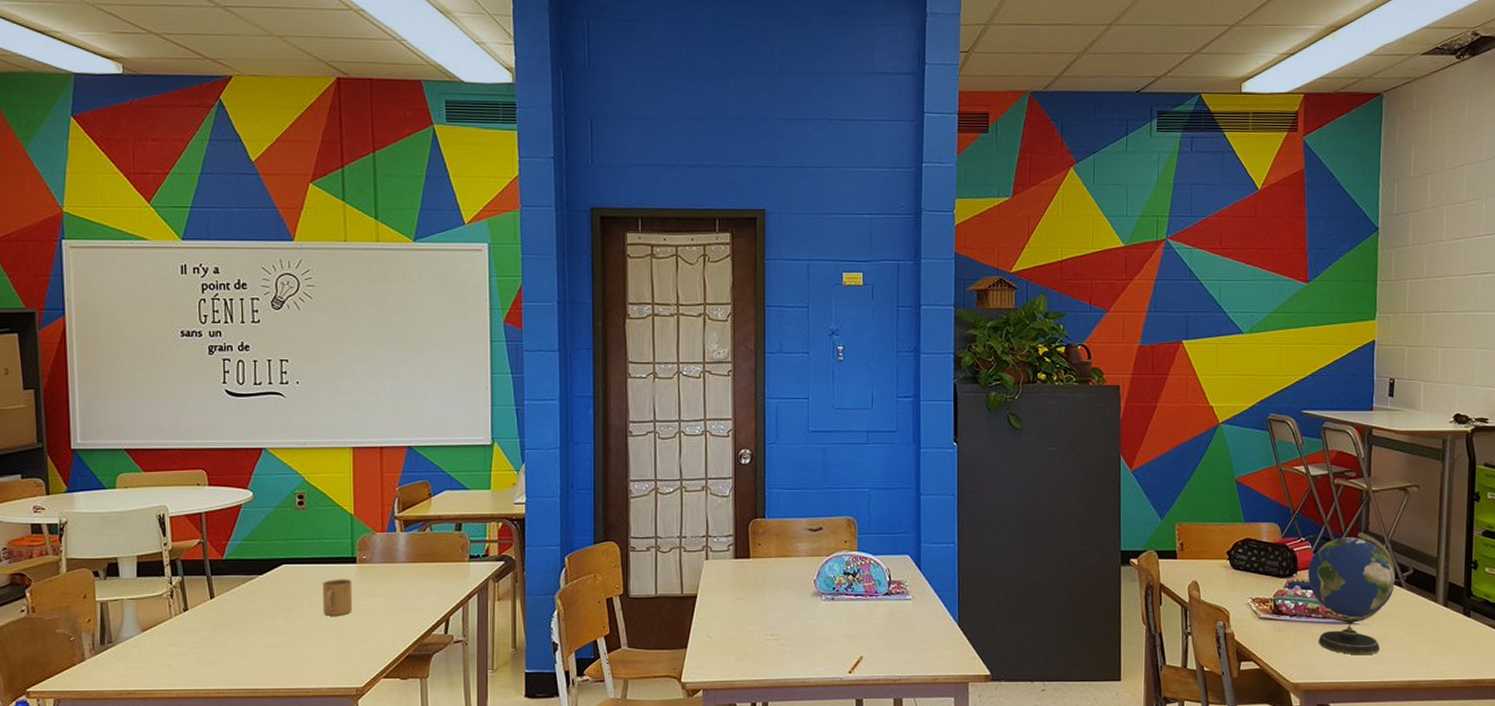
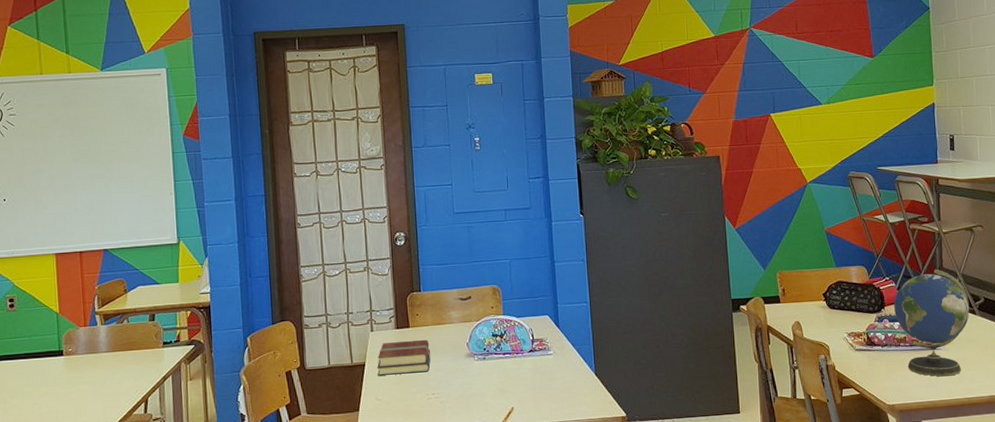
mug: present [322,579,353,616] -> none [34,370,62,405]
books: none [710,572,773,610] -> present [377,339,431,376]

